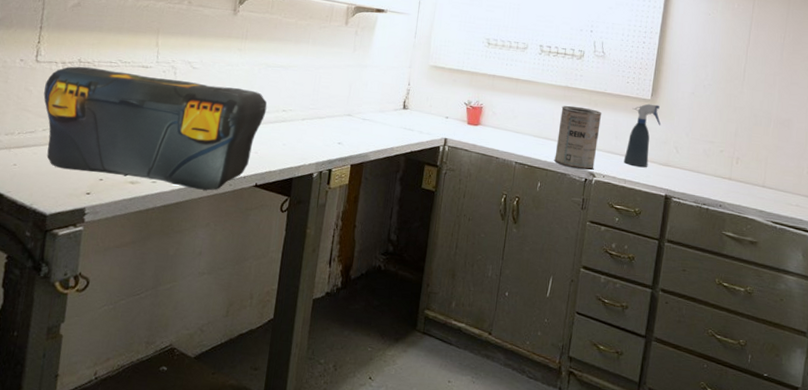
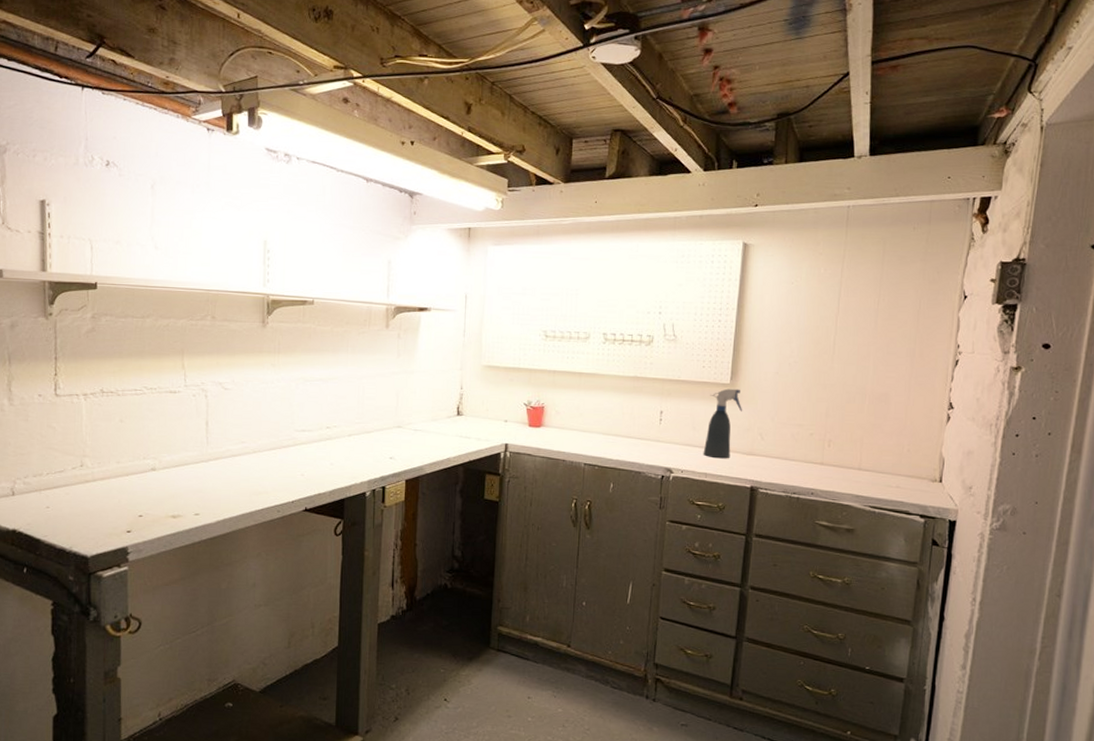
toolbox: present [43,66,267,191] -> none [68,397,309,519]
paint can: present [554,105,602,171] -> none [627,397,677,466]

